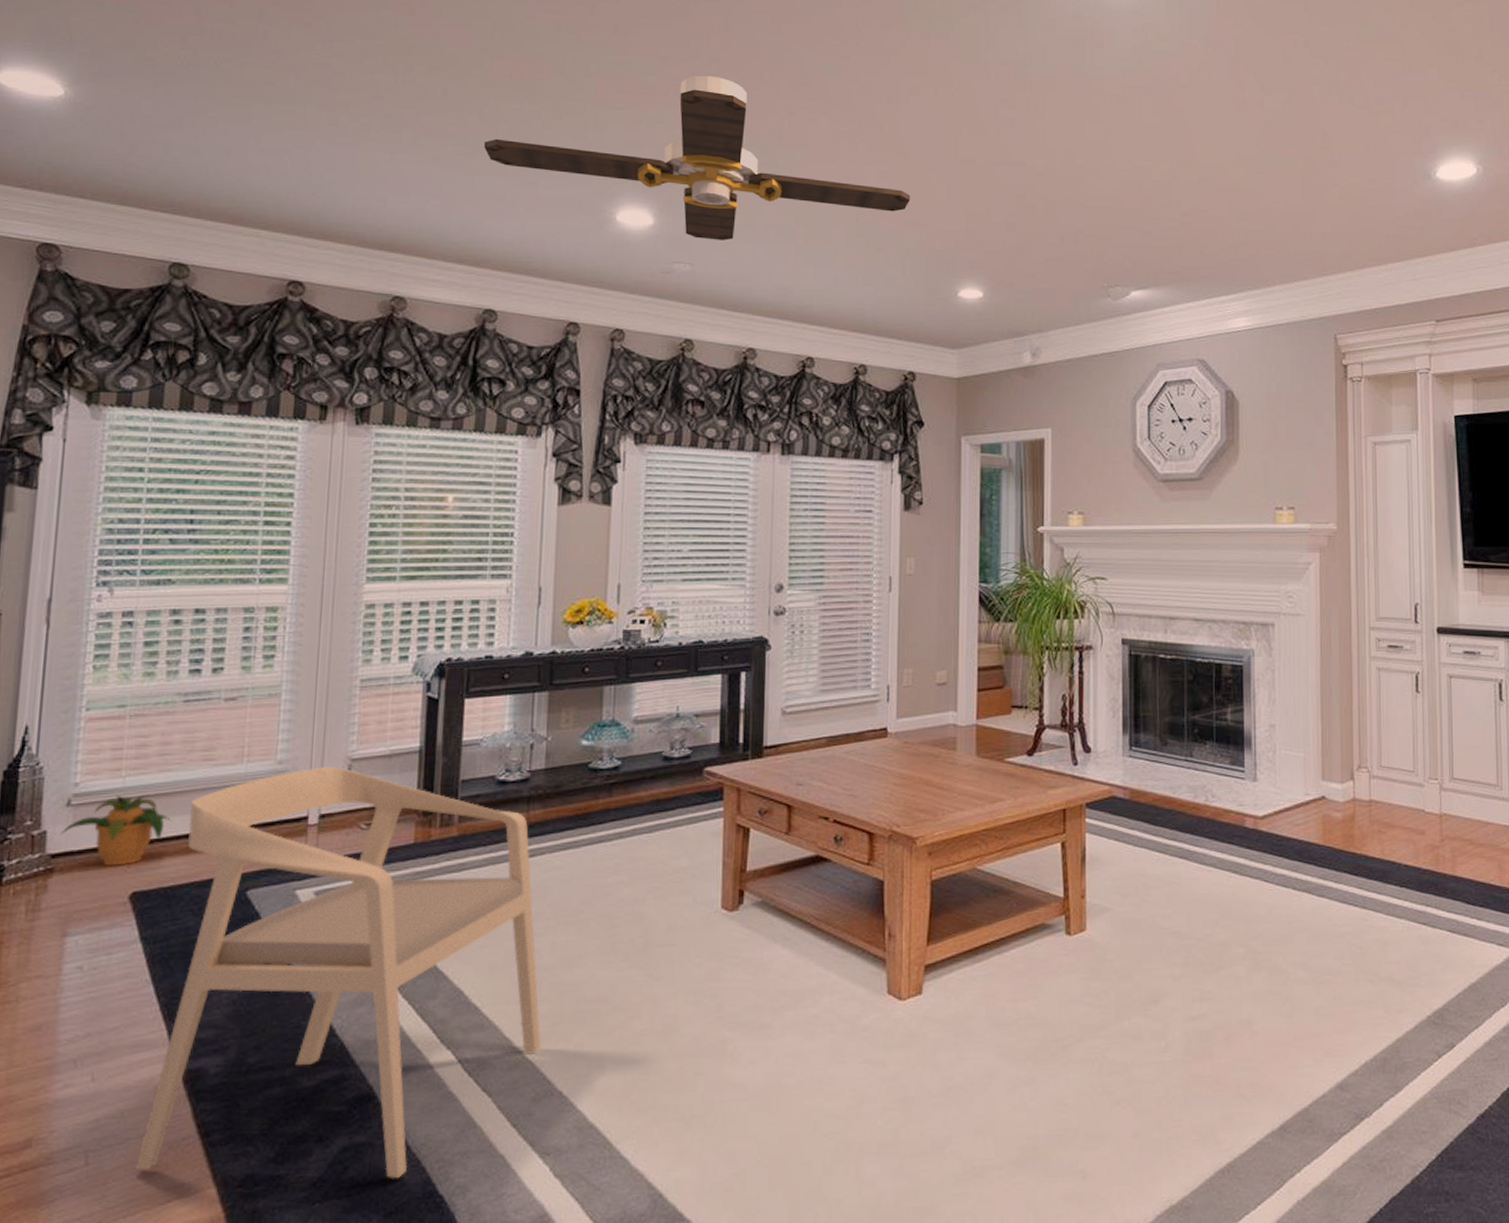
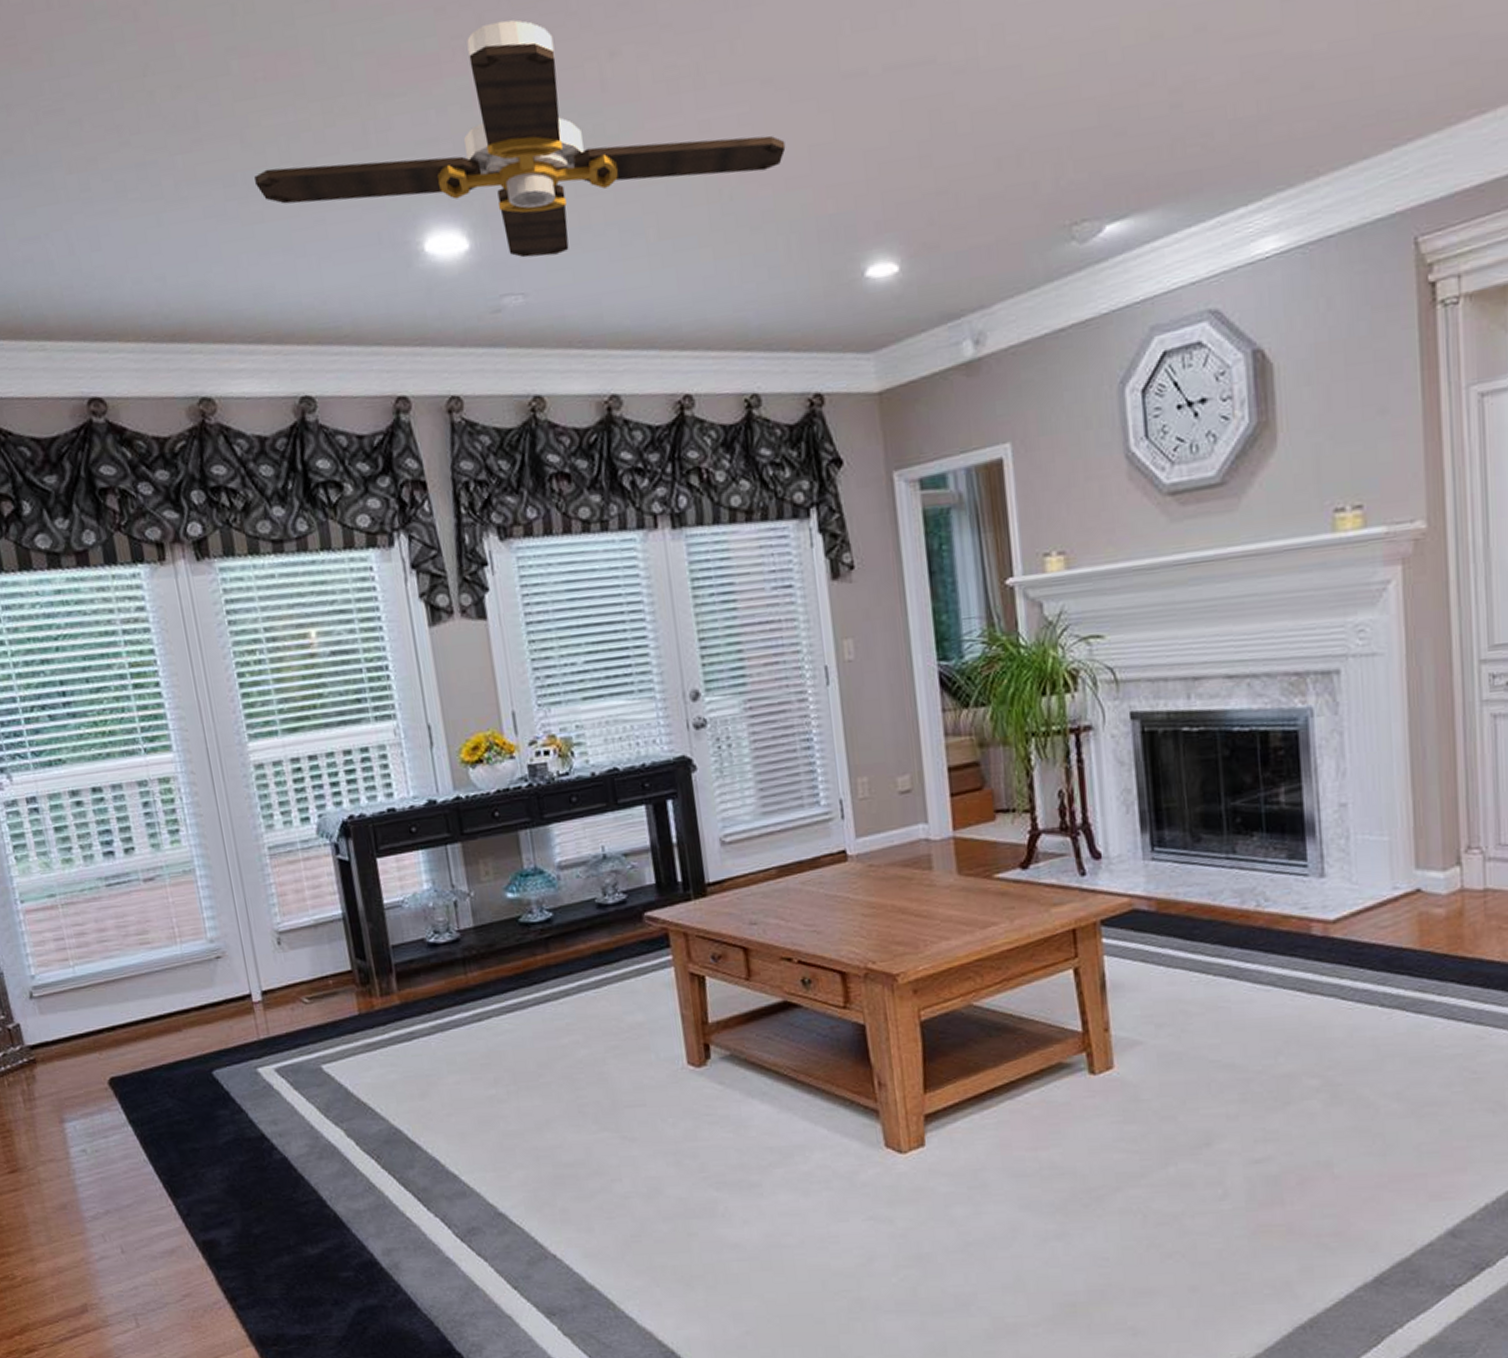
potted plant: present [59,794,172,866] -> none [31,982,127,1054]
armchair: present [135,767,541,1179] -> none [139,941,526,1338]

